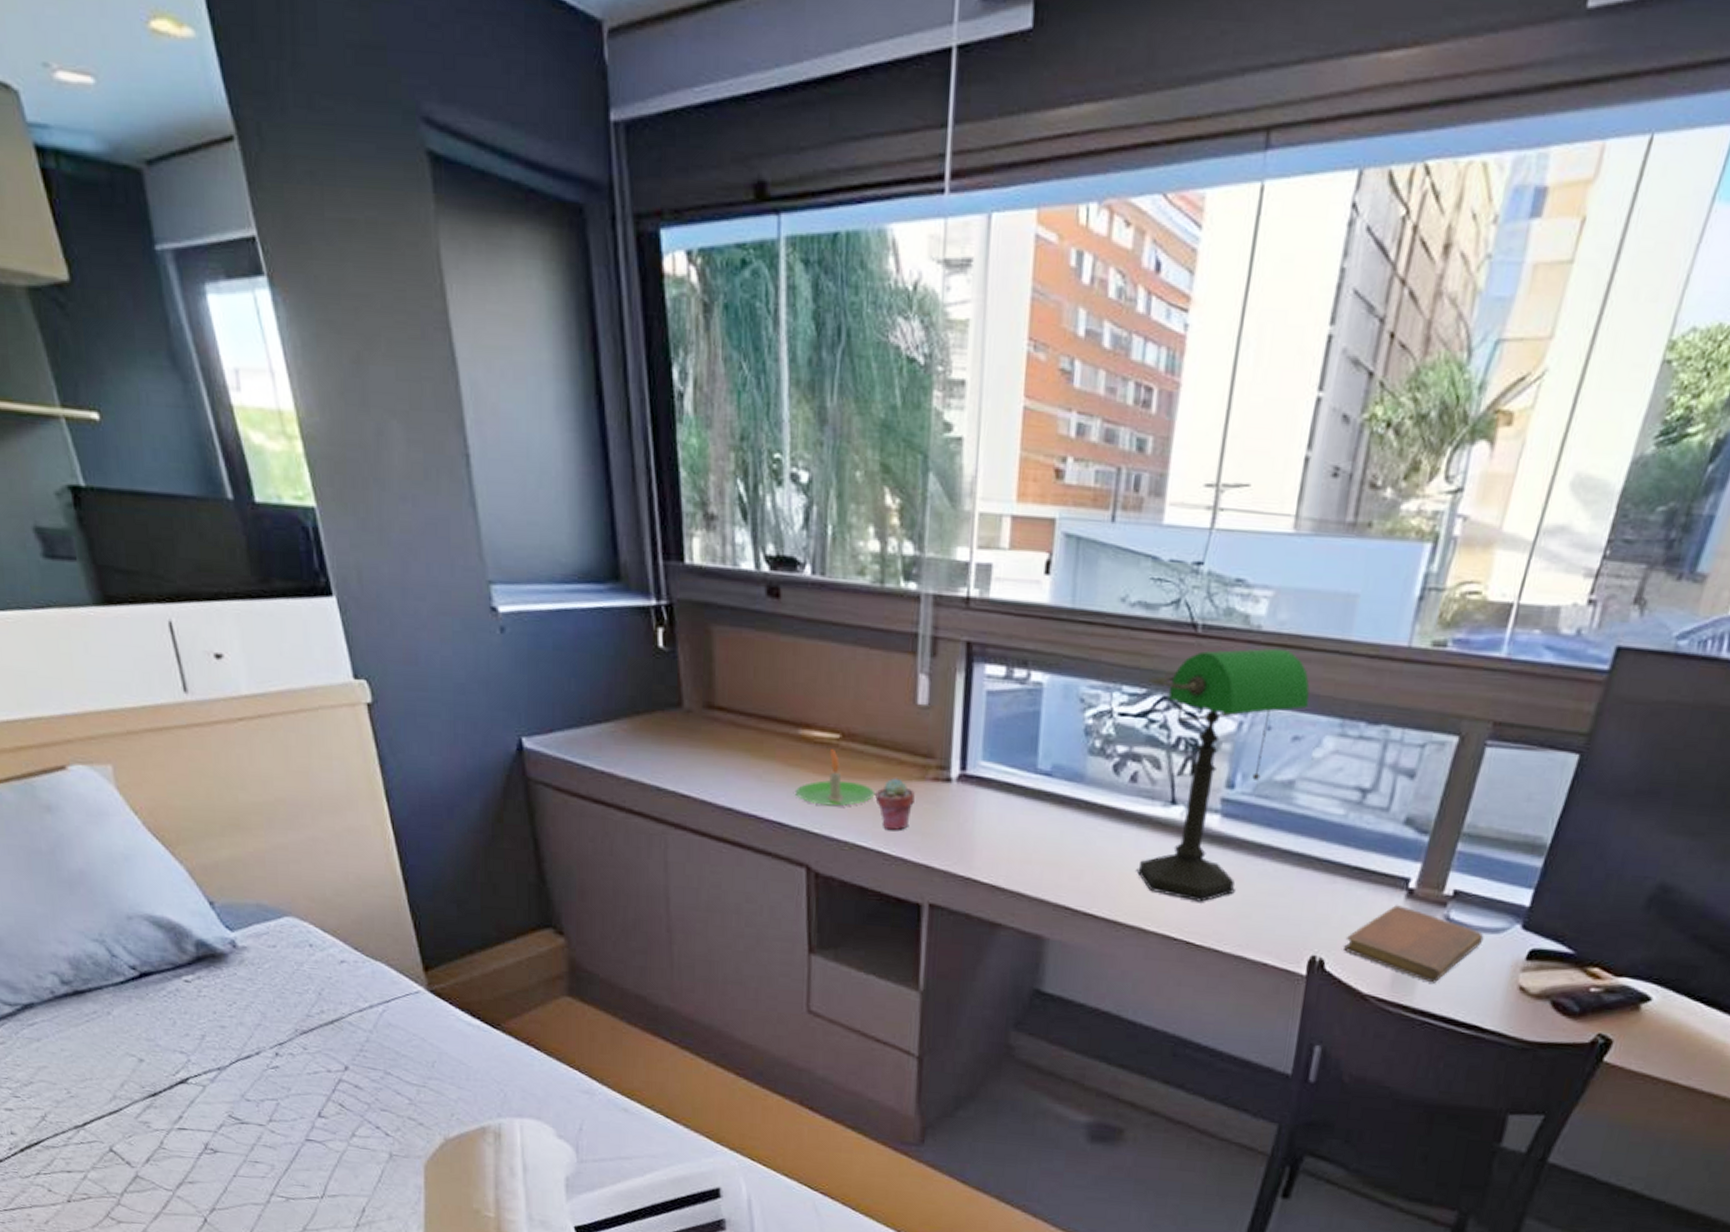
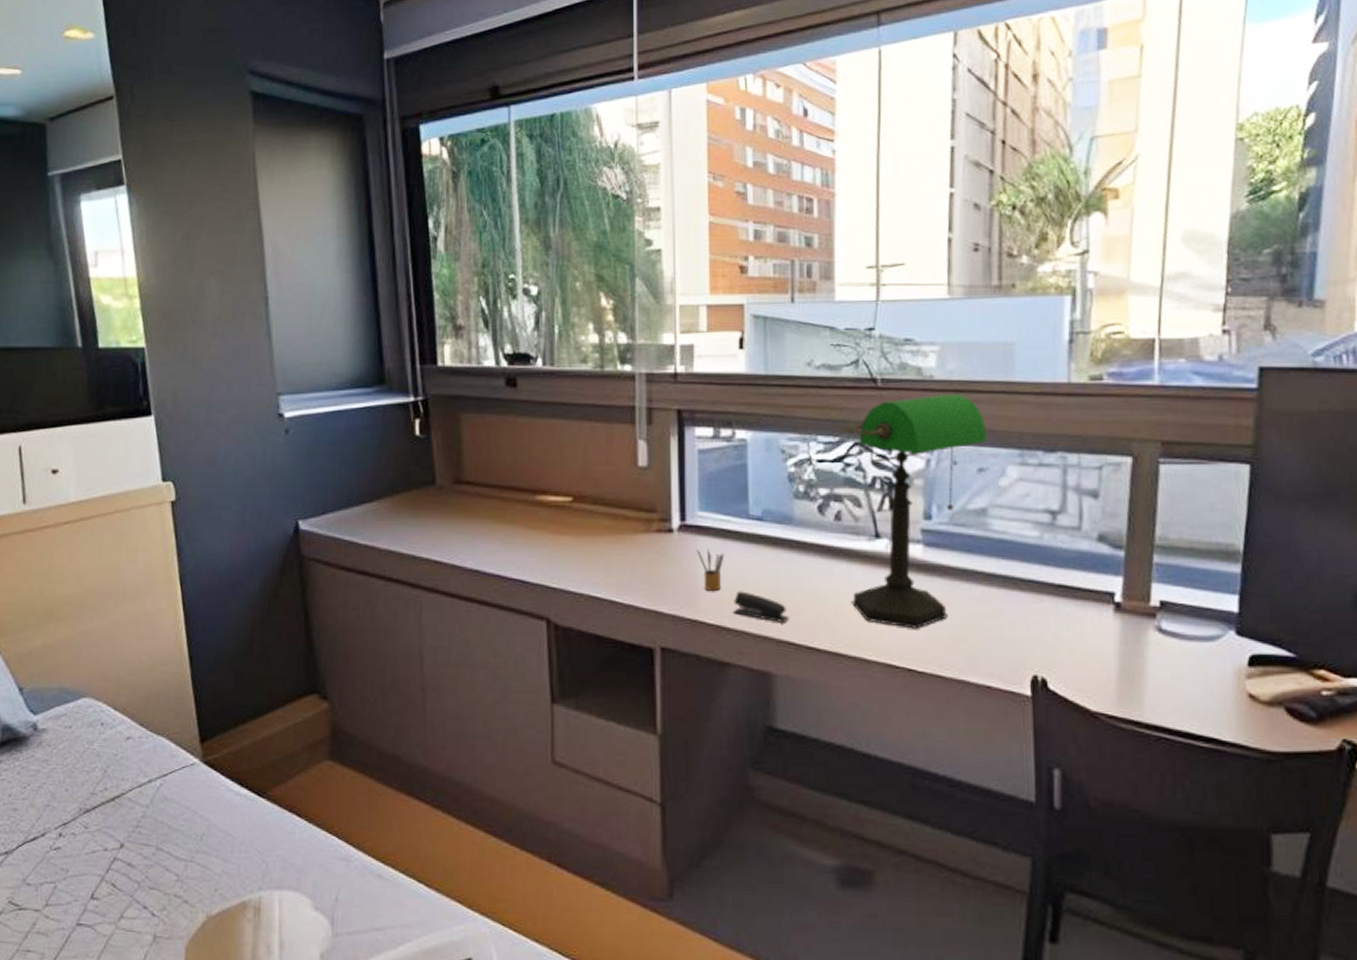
candle: present [796,749,874,807] -> none [535,511,604,562]
potted succulent: present [875,778,915,831] -> none [606,532,641,581]
pencil box: none [975,803,1006,849] -> present [696,549,725,591]
stapler: none [1010,850,1069,887] -> present [734,591,789,622]
notebook: present [1342,905,1484,983] -> none [1062,619,1201,696]

